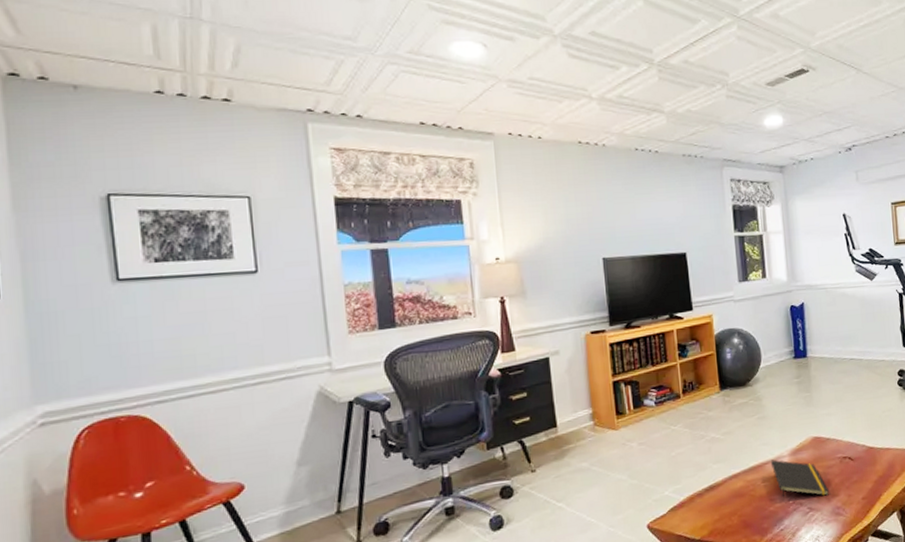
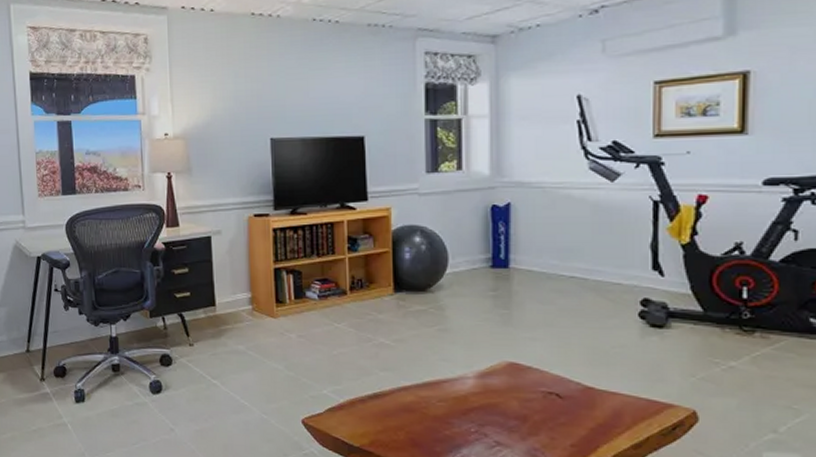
notepad: present [770,459,829,500] -> none [450,379,524,432]

